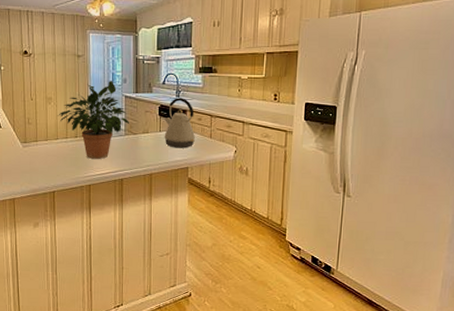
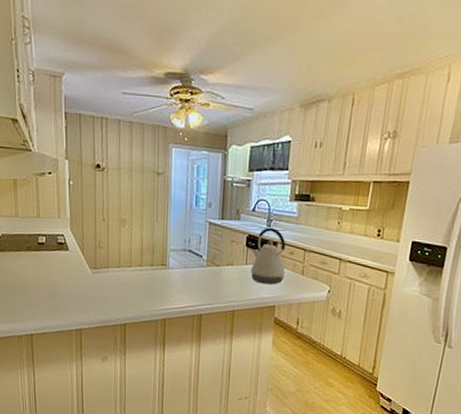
potted plant: present [57,81,130,159] -> none [131,204,213,291]

